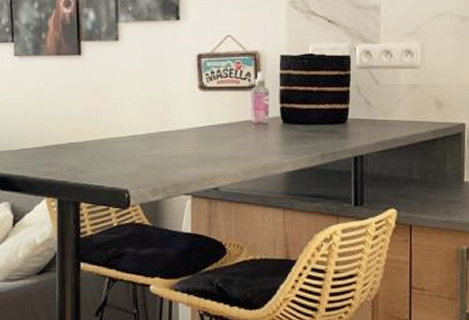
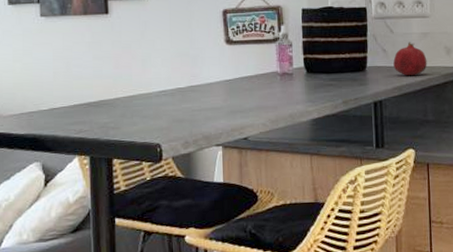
fruit: none [377,94,415,130] -> present [393,42,427,75]

